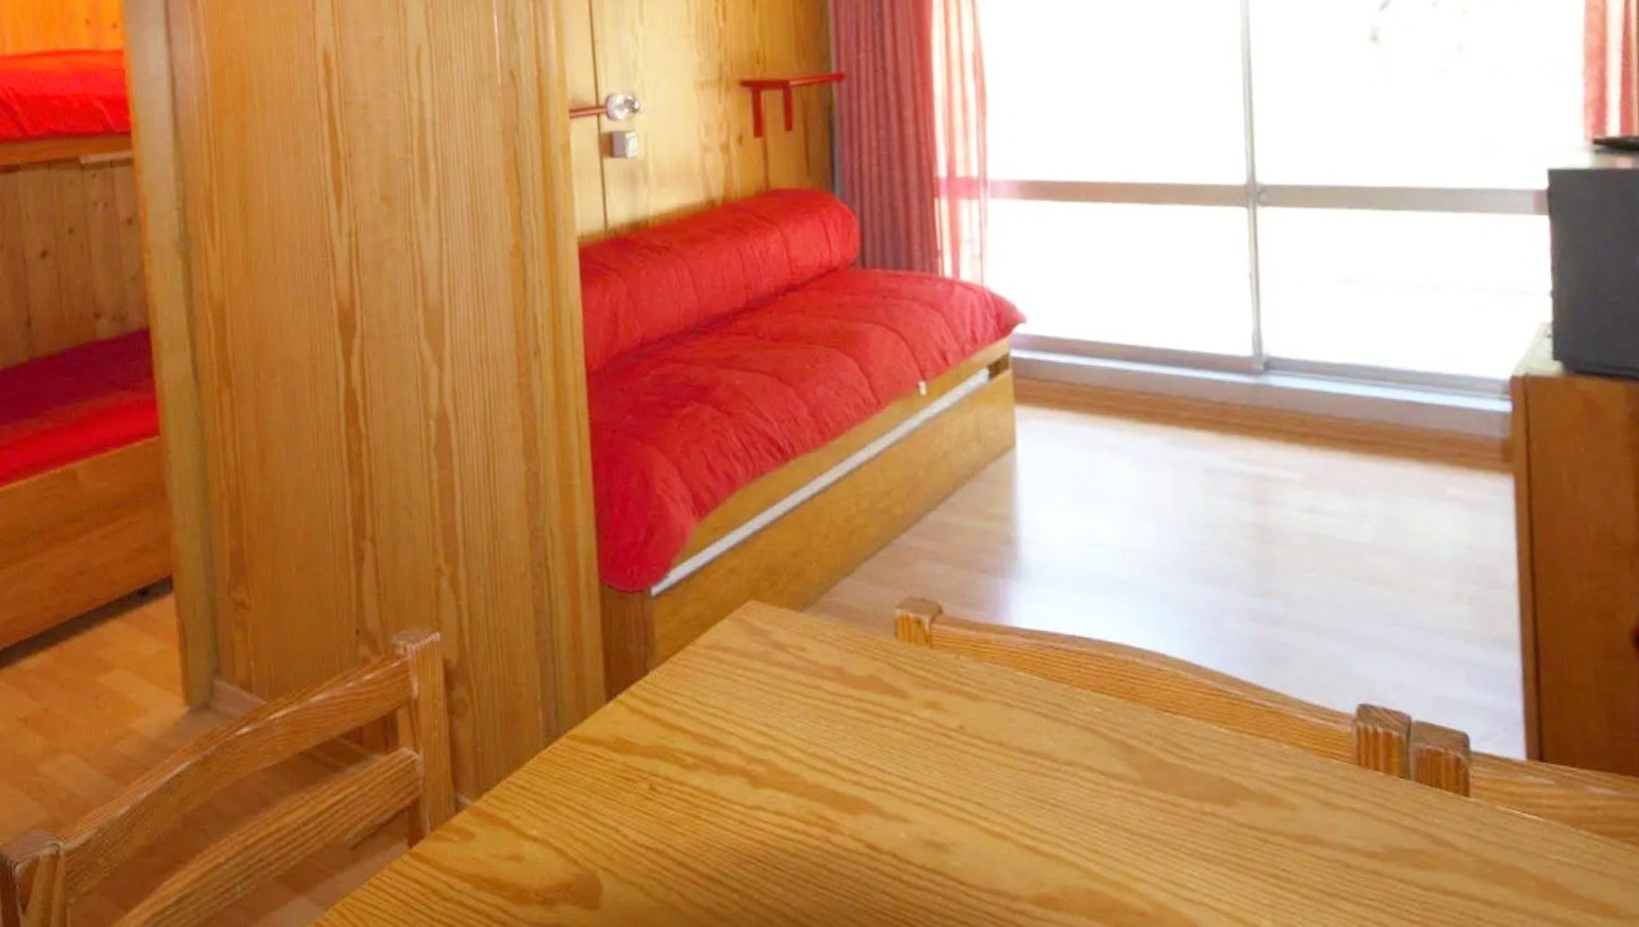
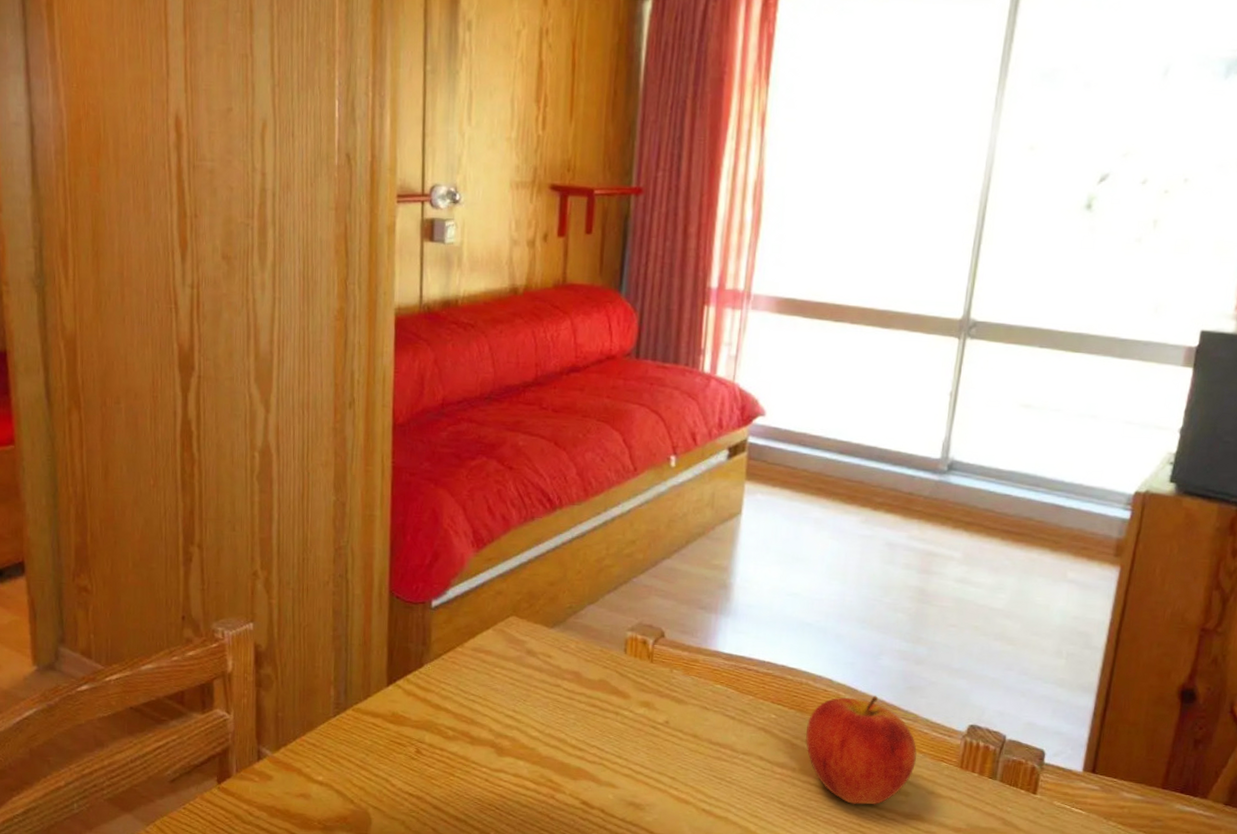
apple: none [1143,672,1297,826] -> present [806,695,917,805]

